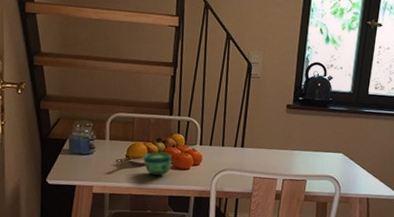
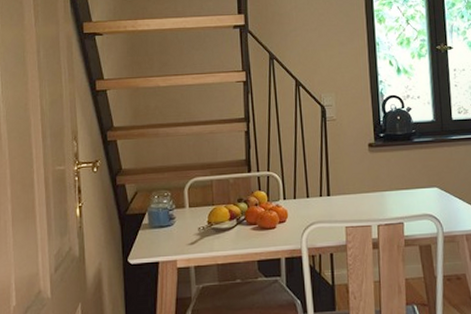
cup: present [142,152,172,175] -> none [225,212,257,239]

